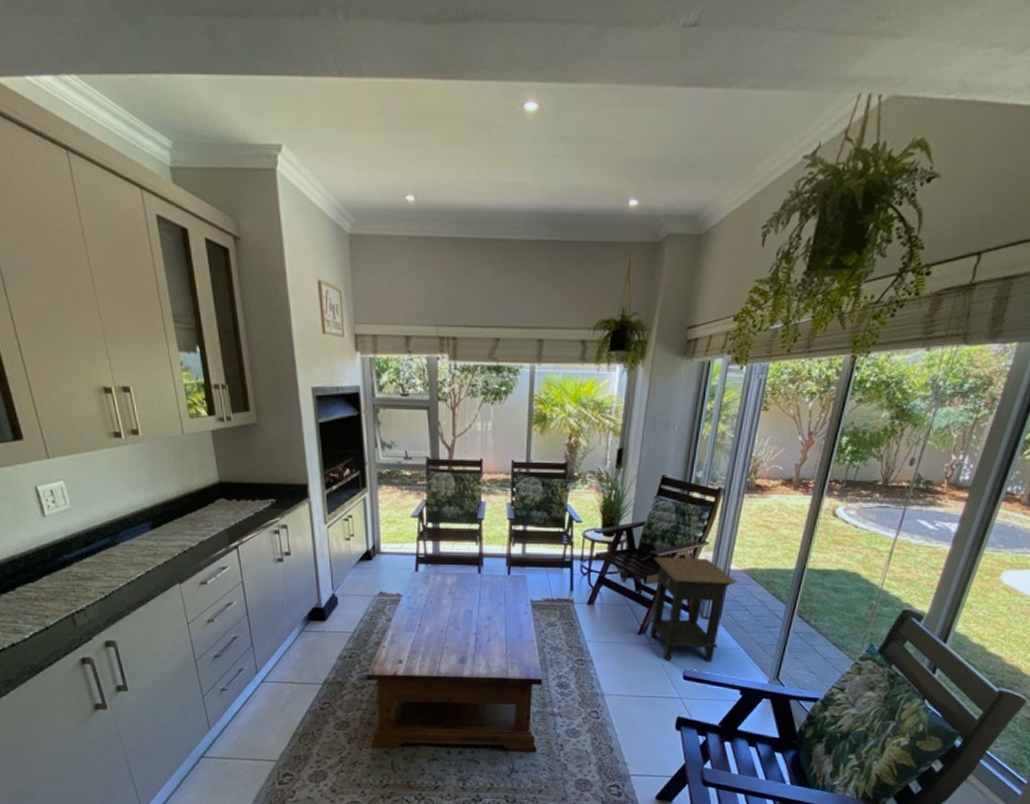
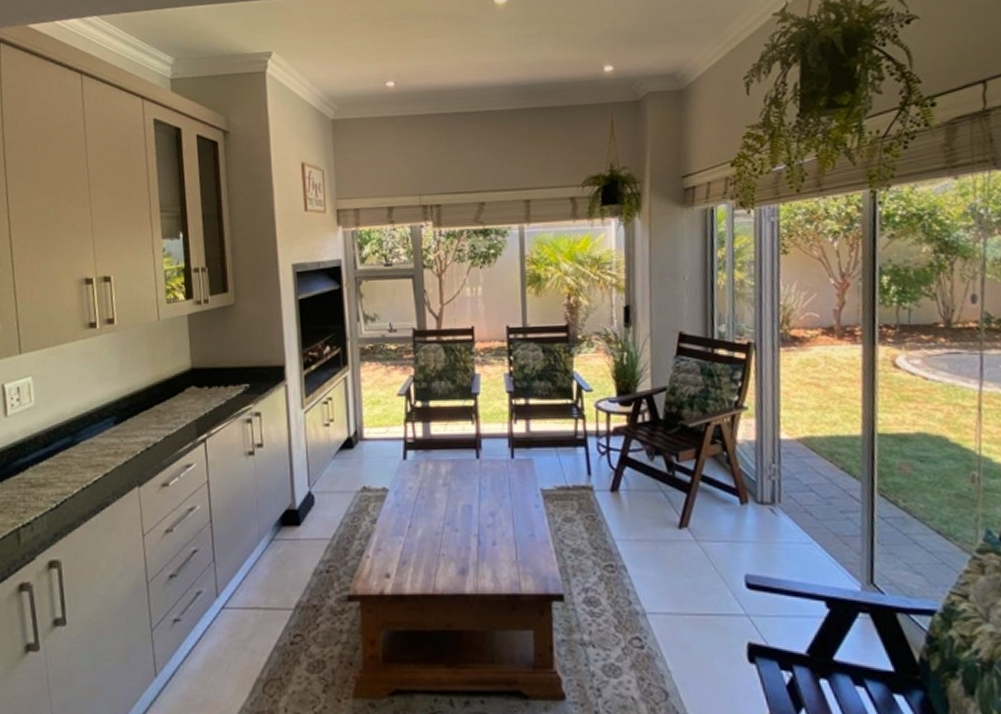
side table: present [649,557,736,662] -> none [684,426,791,563]

